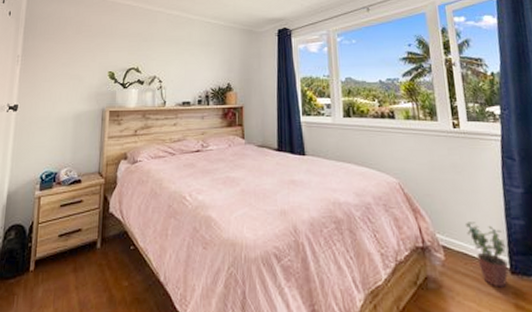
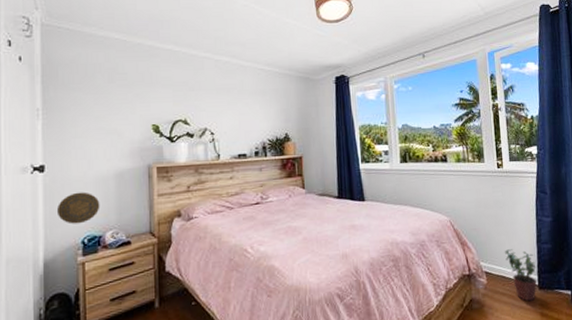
decorative plate: none [22,130,59,160] -> present [56,192,100,224]

